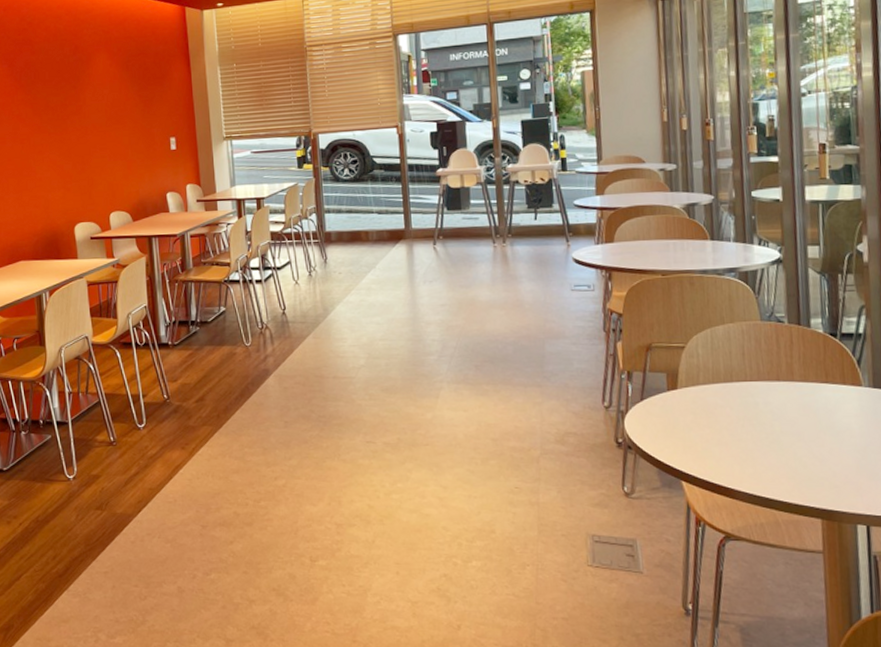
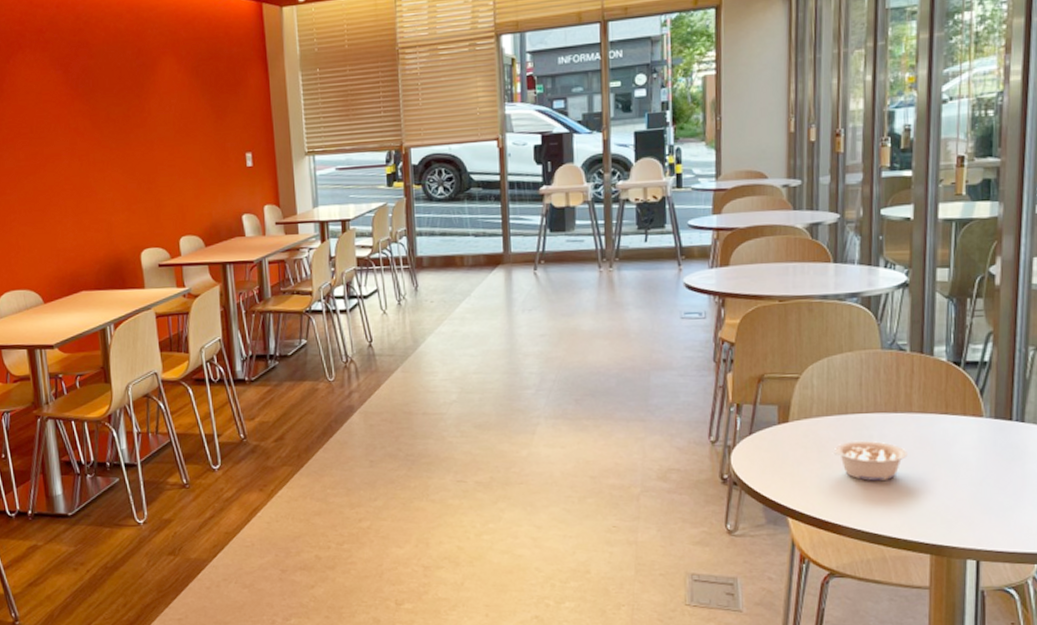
legume: none [720,407,793,446] -> present [832,440,908,481]

